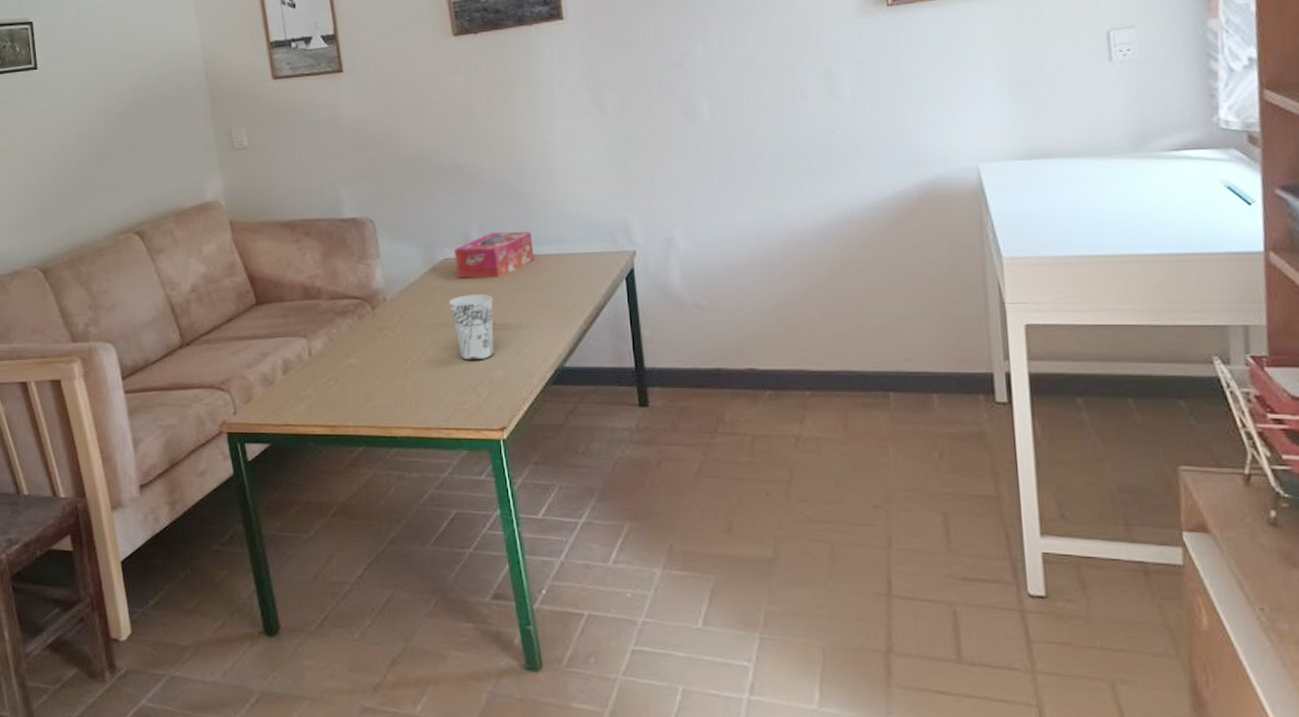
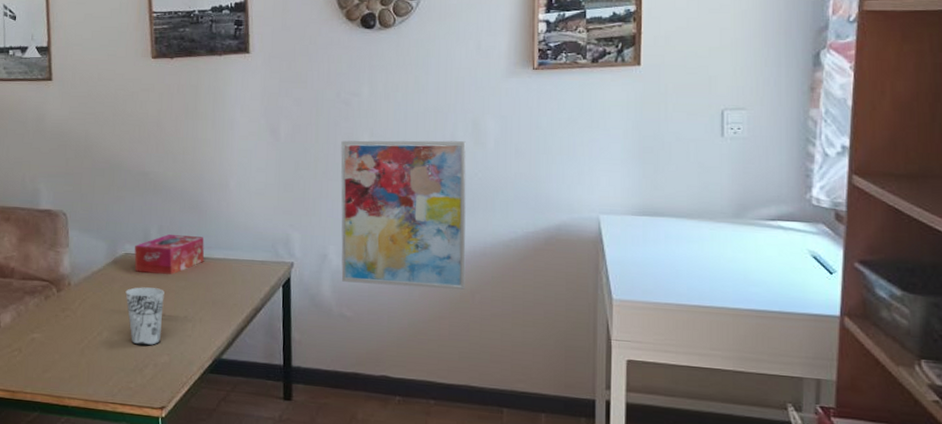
wall art: none [677,95,833,267] -> present [340,140,466,291]

